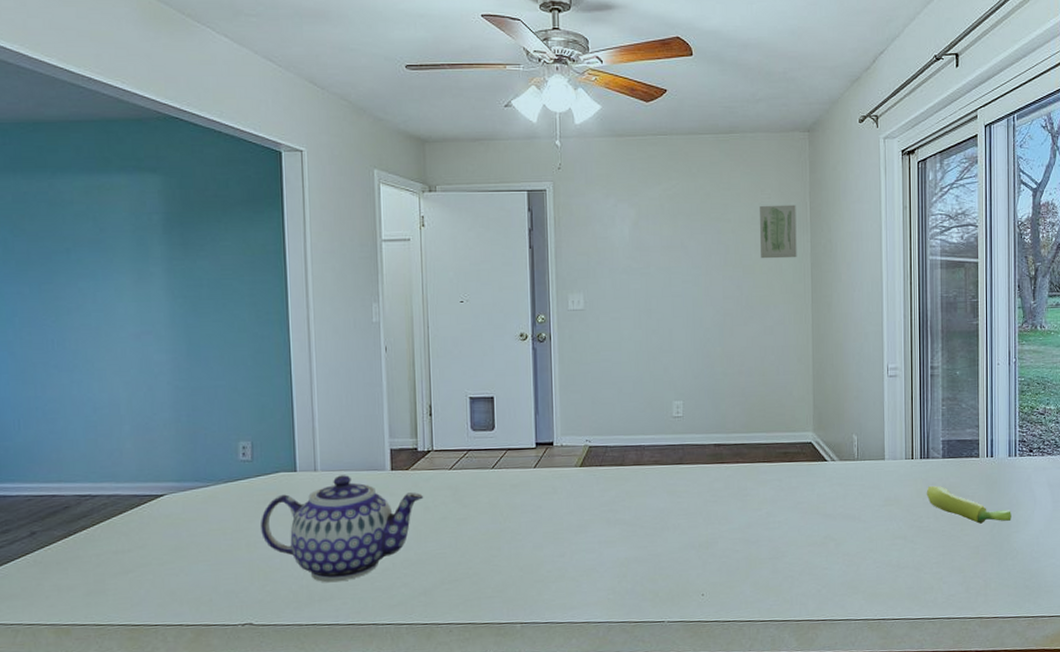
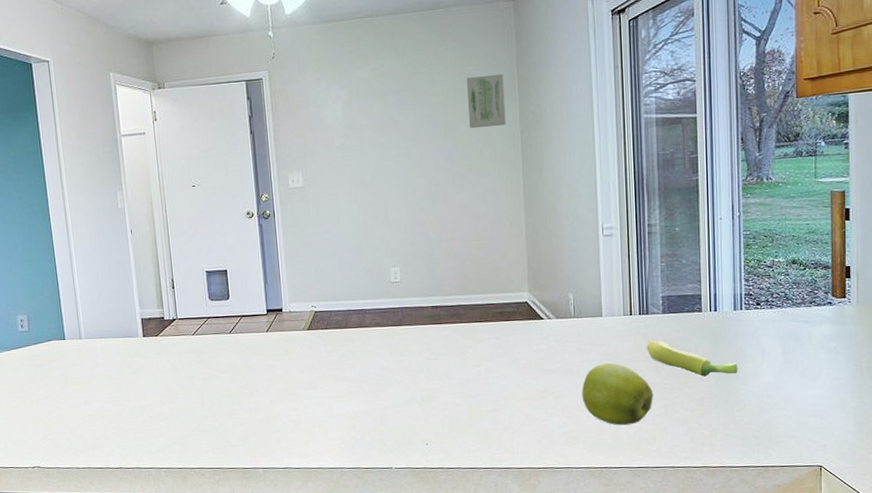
teapot: present [261,475,424,583] -> none [40,341,173,433]
apple: none [862,508,932,575] -> present [581,363,653,426]

